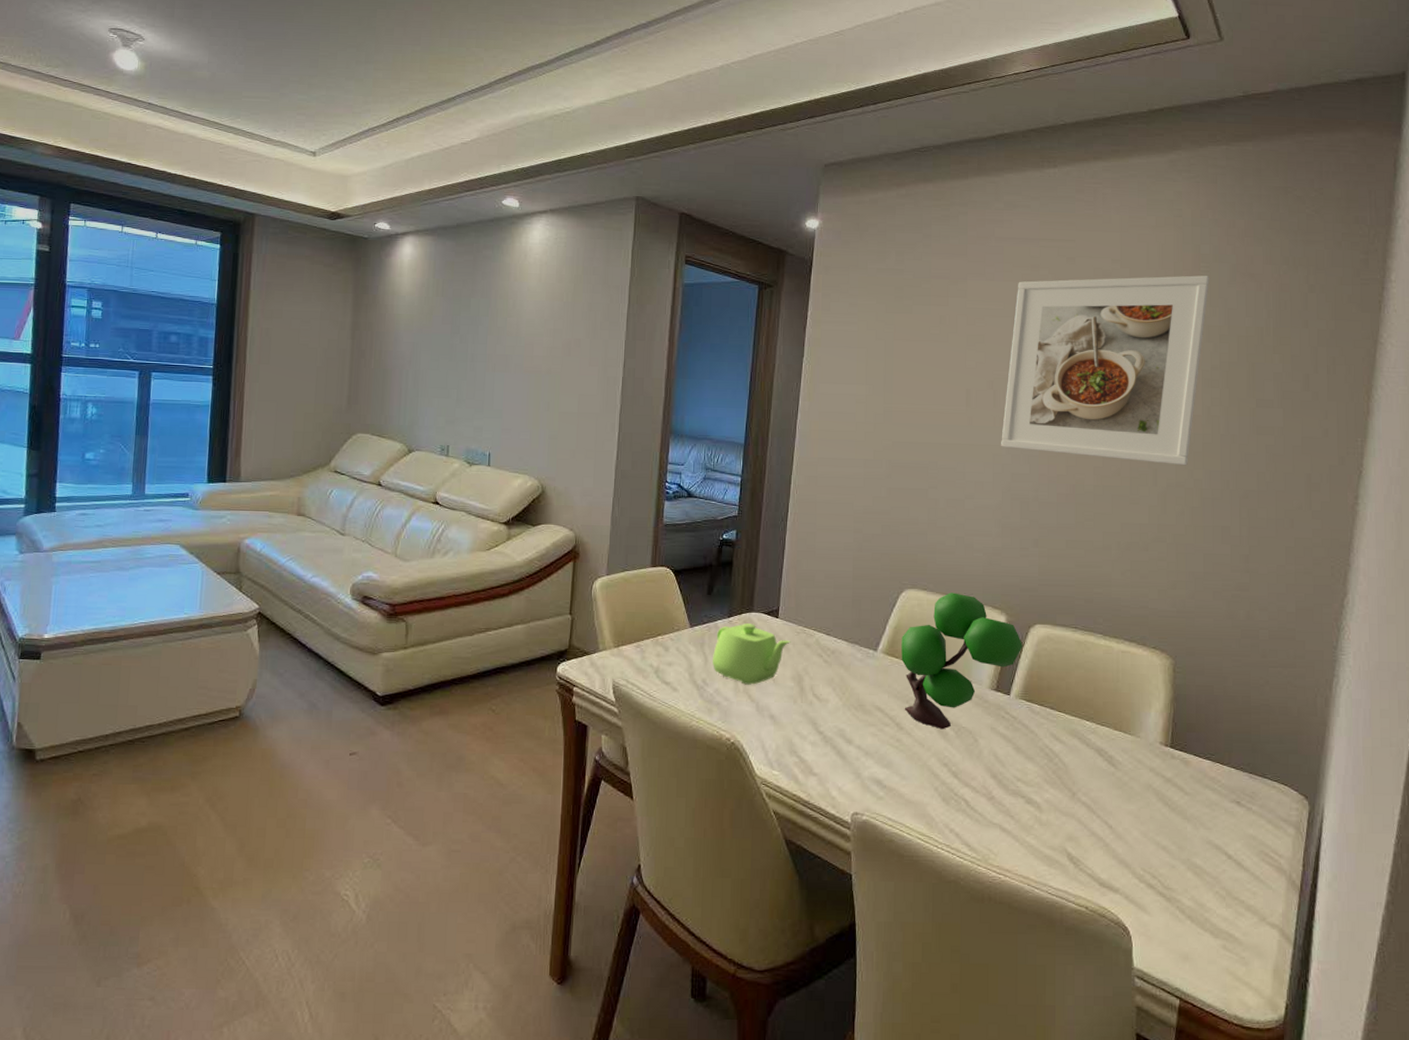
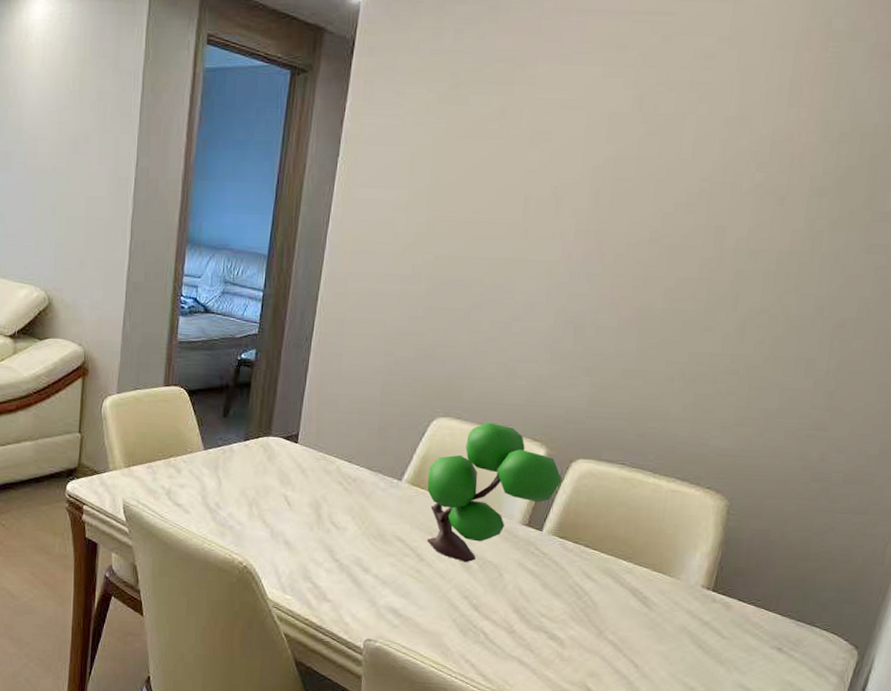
teapot: present [713,623,791,685] -> none [226,448,310,510]
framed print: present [1001,275,1210,466] -> none [559,57,839,289]

